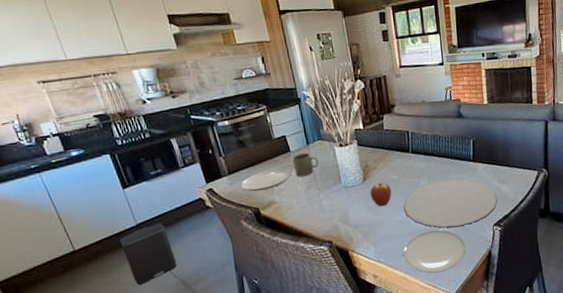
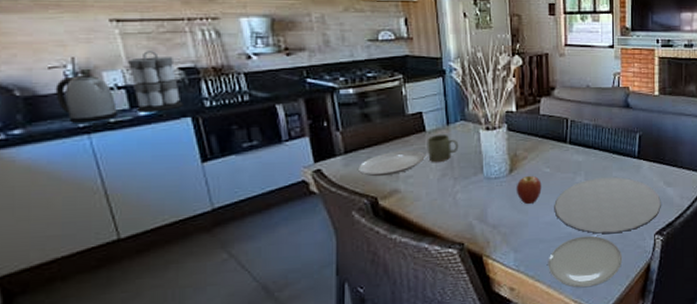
kettle: none [9,126,56,165] -> present [55,74,117,123]
spice rack: none [57,104,102,153] -> present [128,51,183,112]
pedal bin: present [120,222,177,285] -> none [186,208,258,289]

